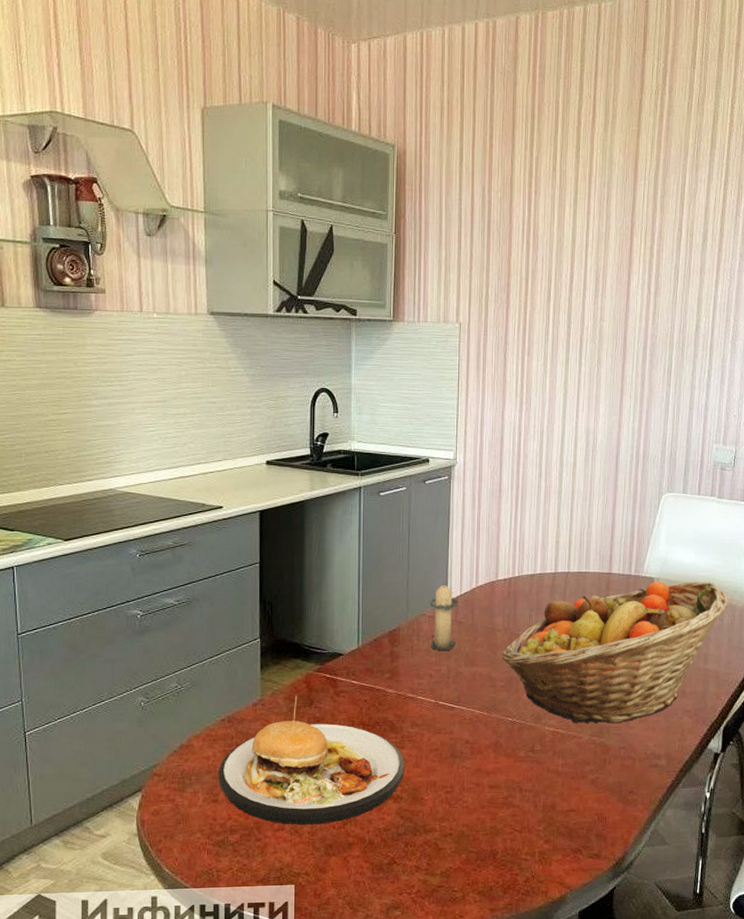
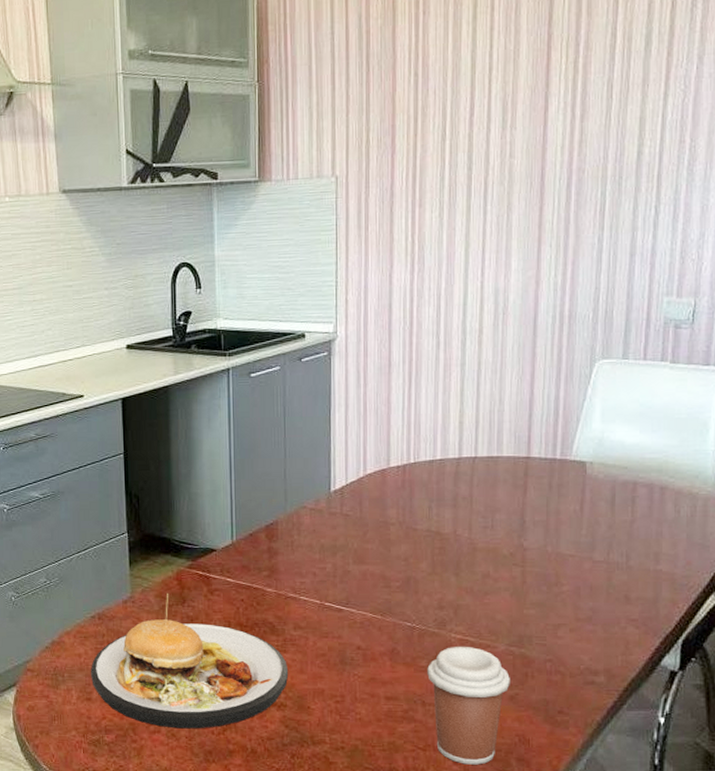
candle: present [429,581,459,651] -> none [311,469,344,547]
fruit basket: present [502,581,728,723] -> none [397,464,687,631]
coffee cup: none [525,738,592,843] -> present [427,647,510,765]

